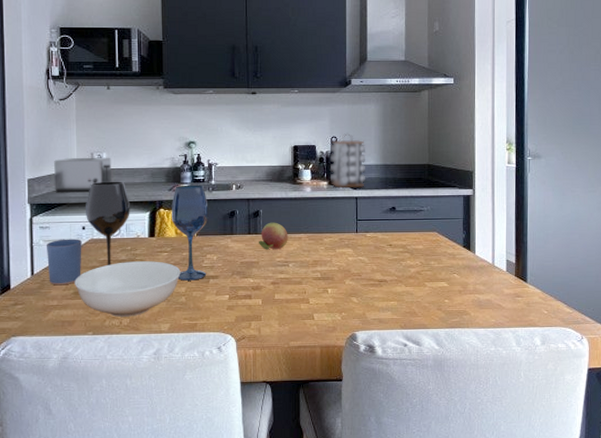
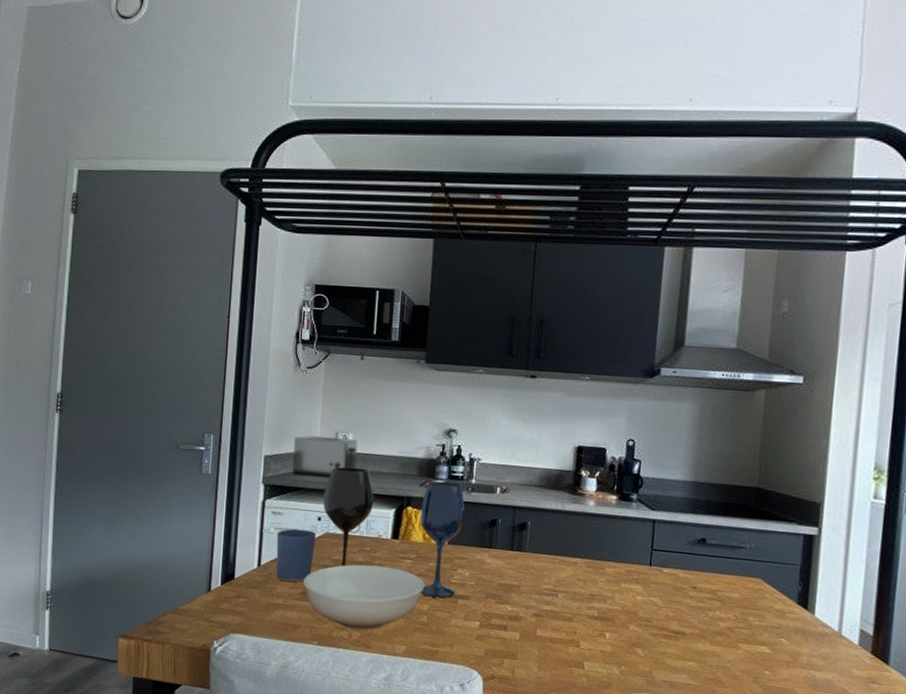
fruit: present [259,222,288,250] -> none [522,538,561,575]
spice rack: present [329,132,365,189] -> none [620,435,672,508]

